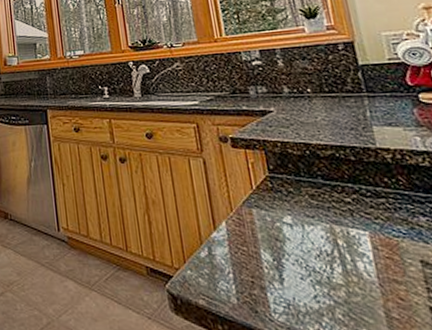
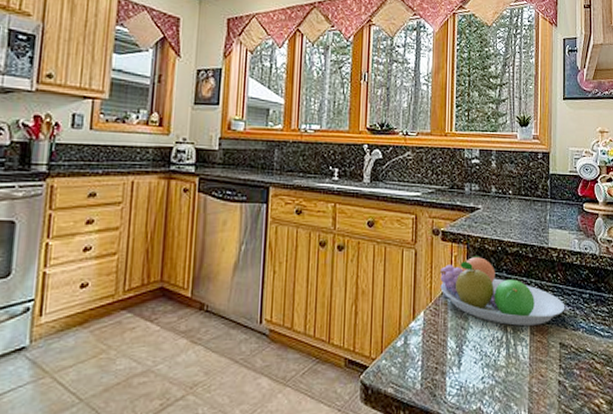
fruit bowl: none [235,161,420,239] -> present [439,256,565,326]

